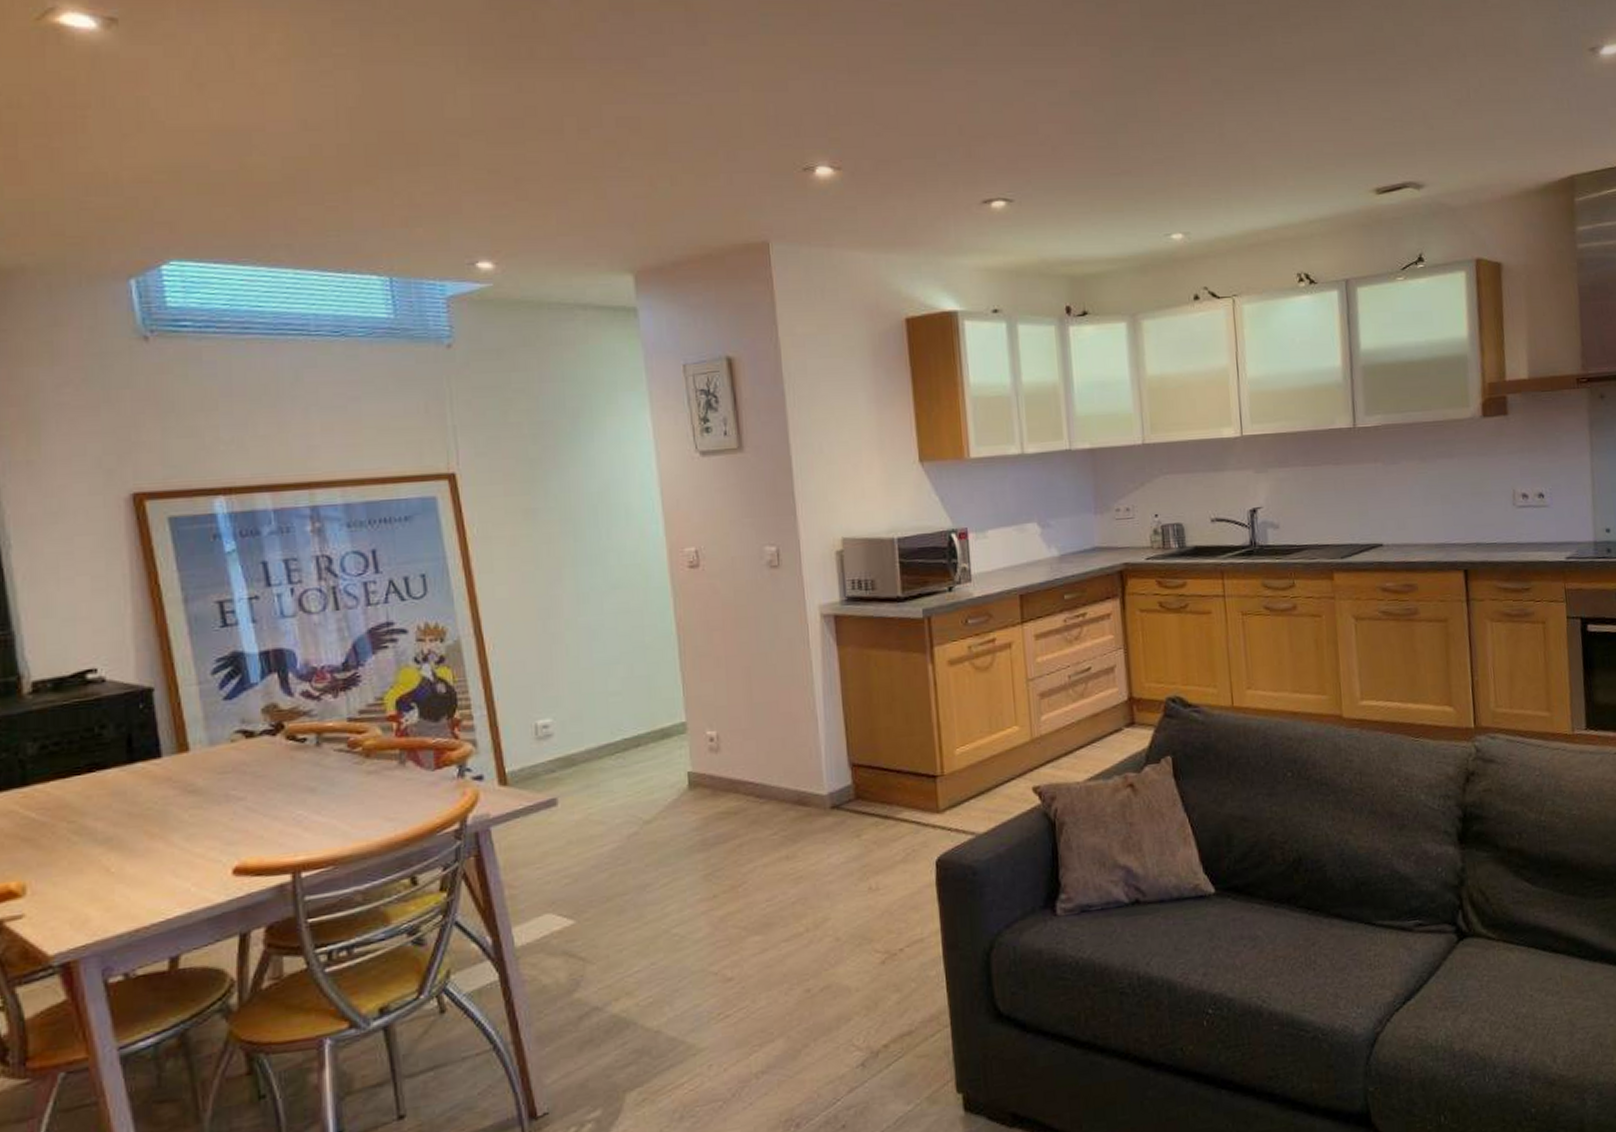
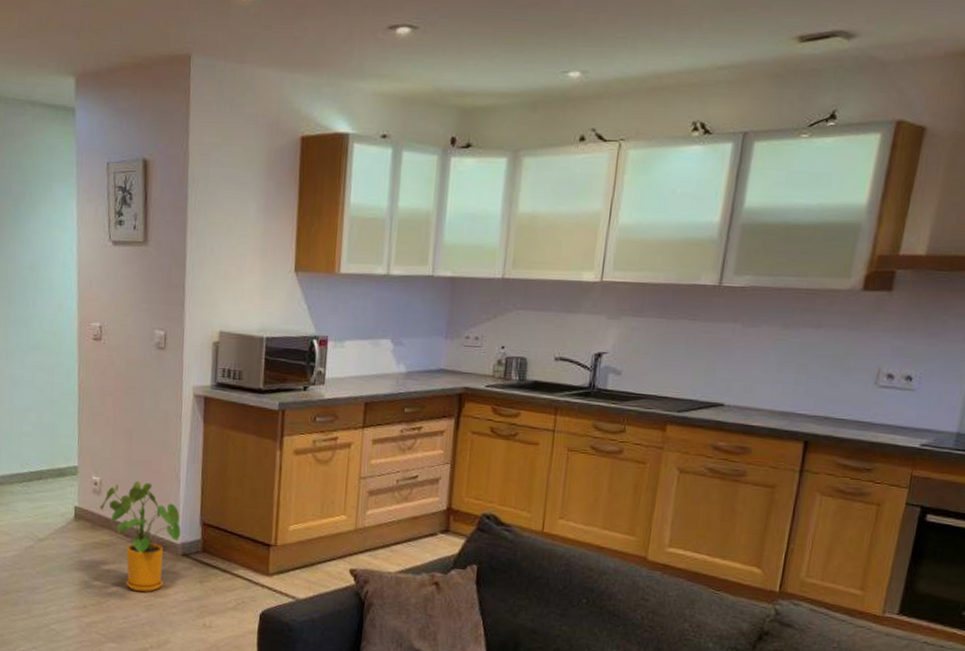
house plant: none [720,727,827,864] -> present [100,481,181,592]

